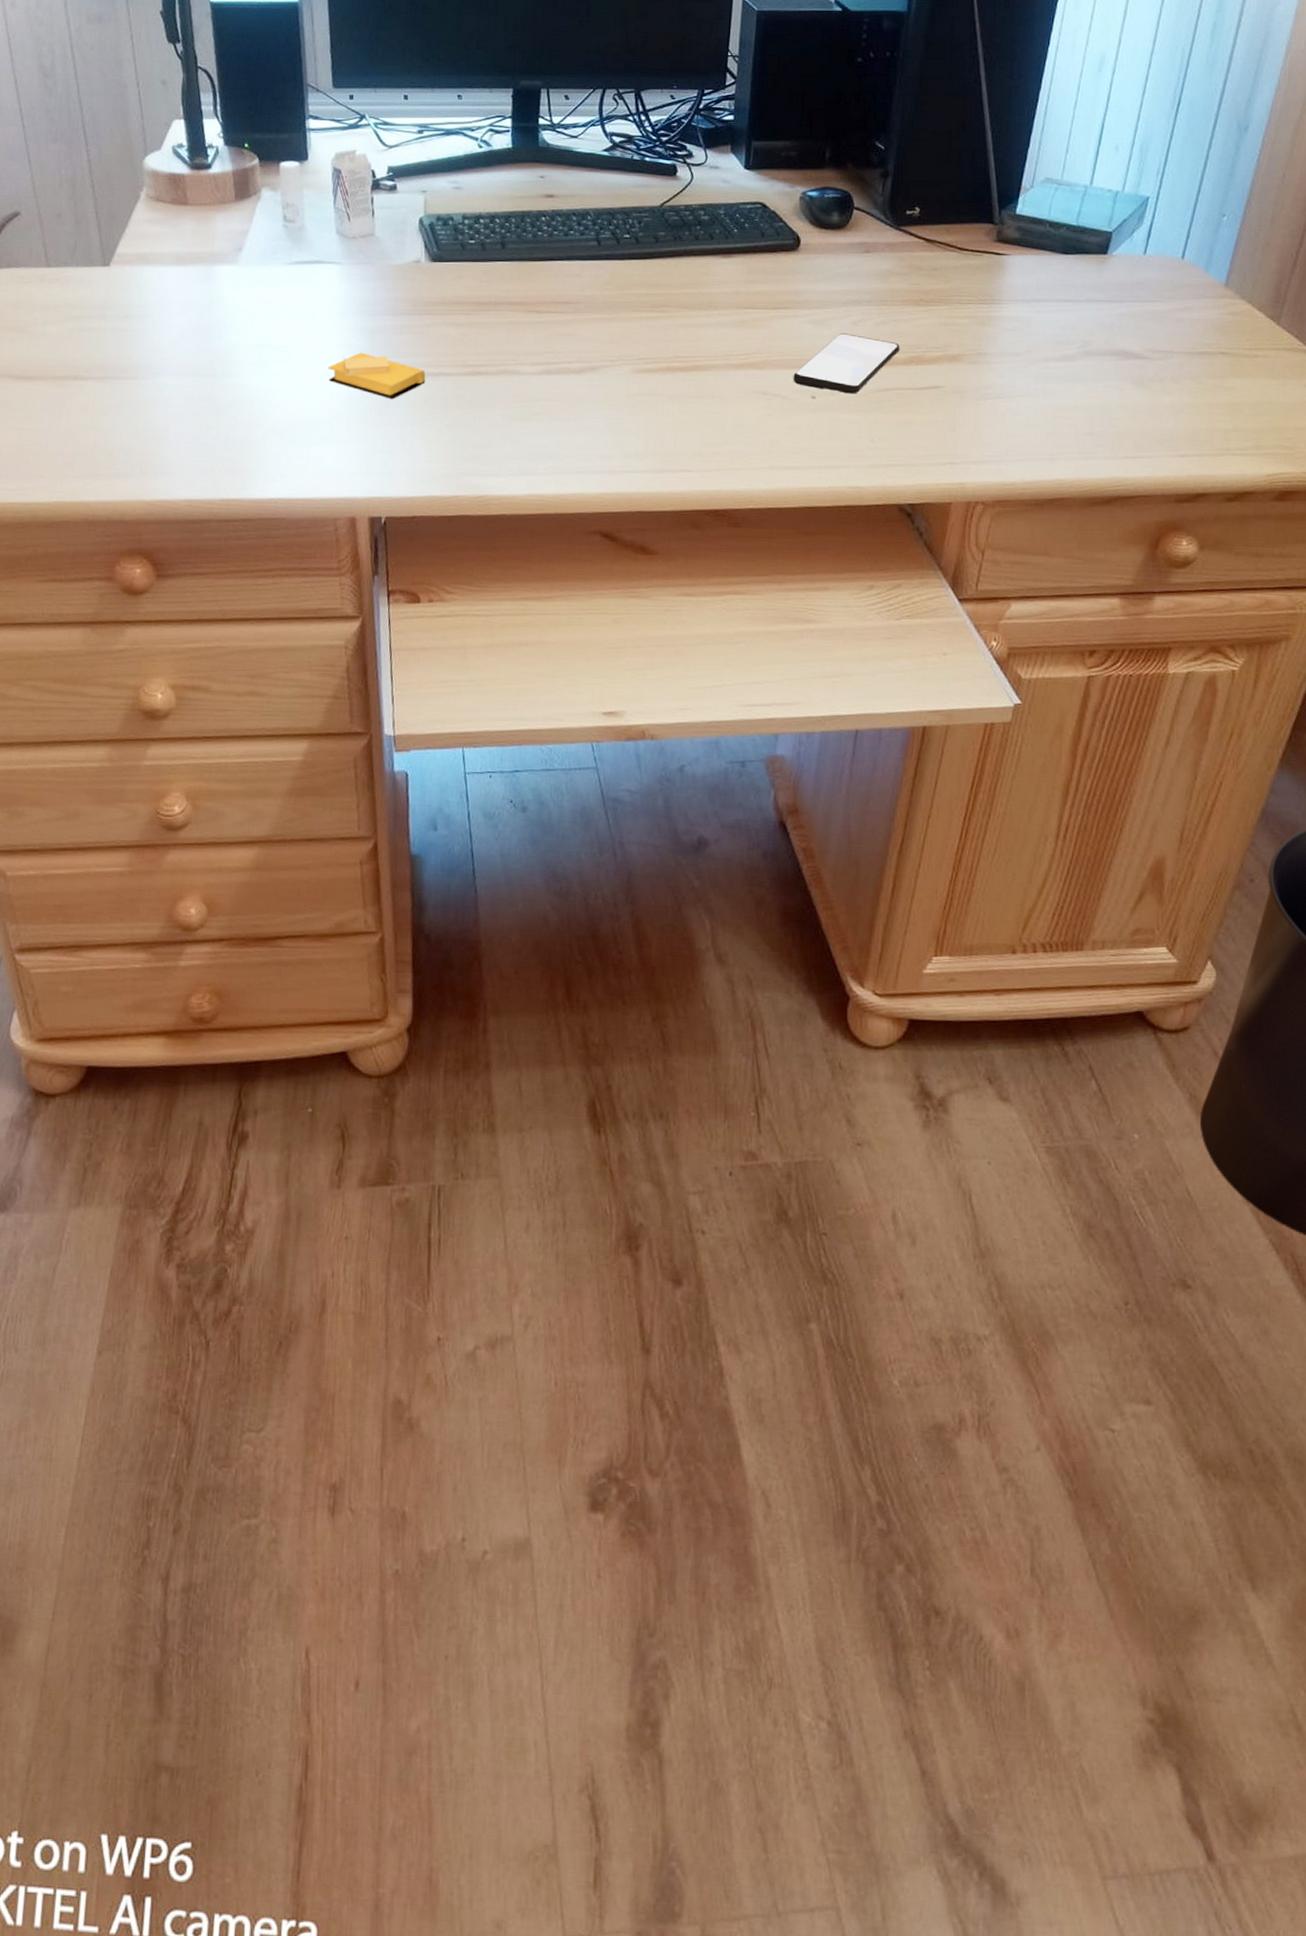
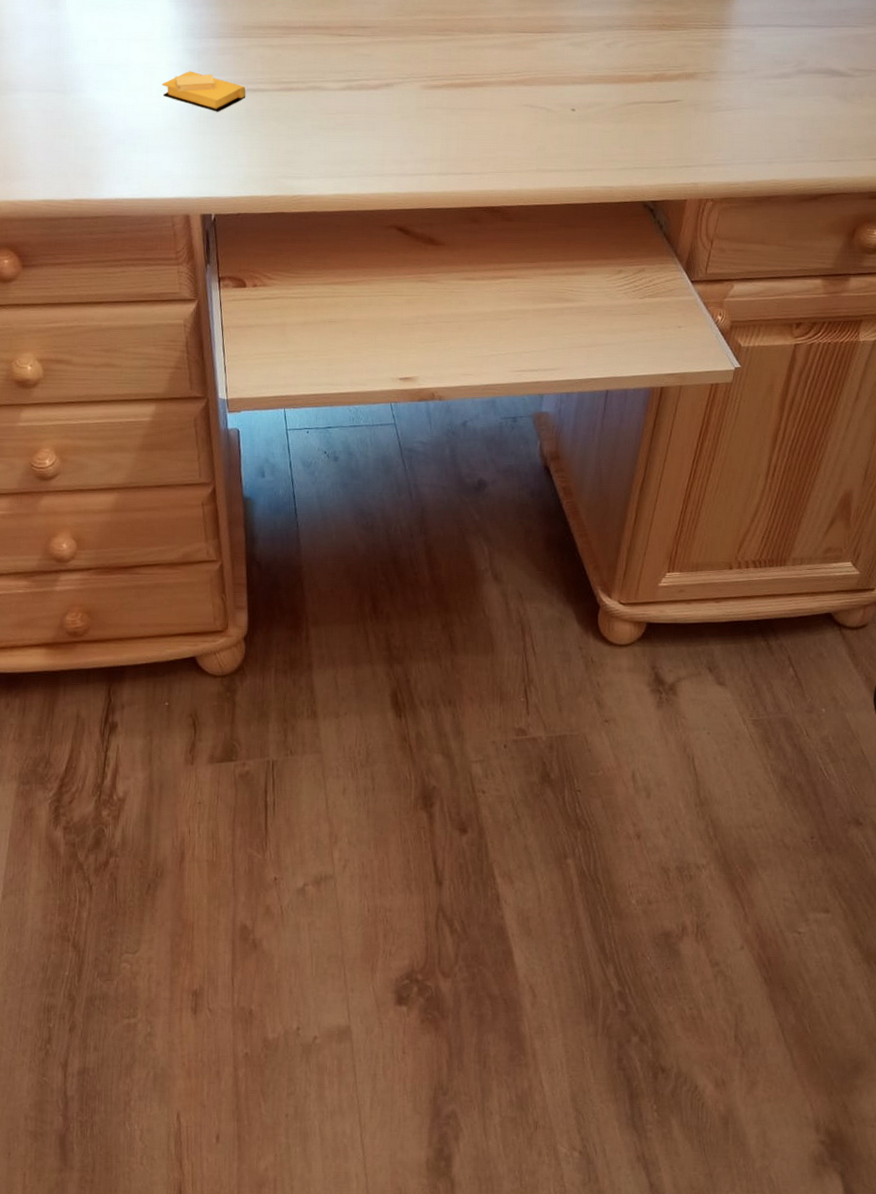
smartphone: present [793,333,900,394] -> none [556,54,645,107]

